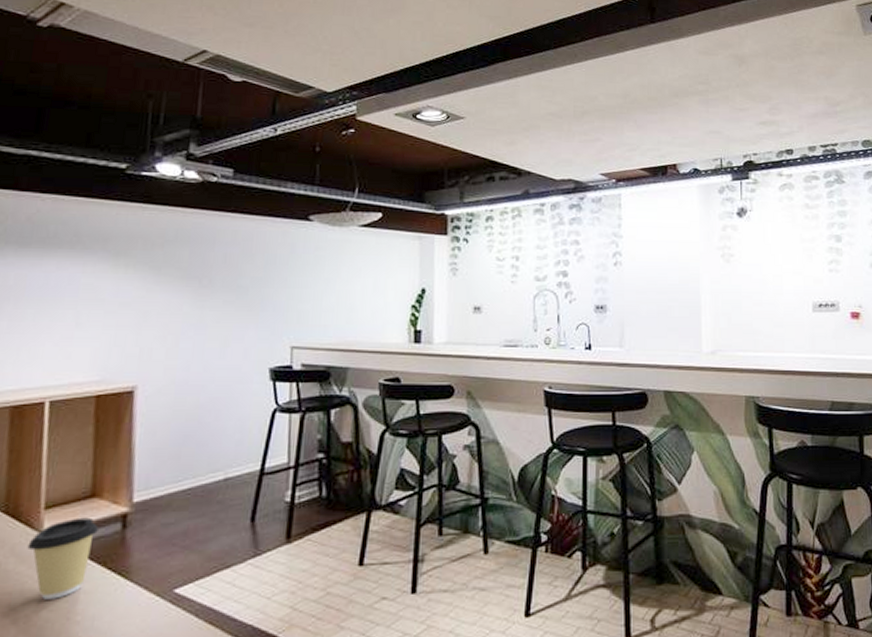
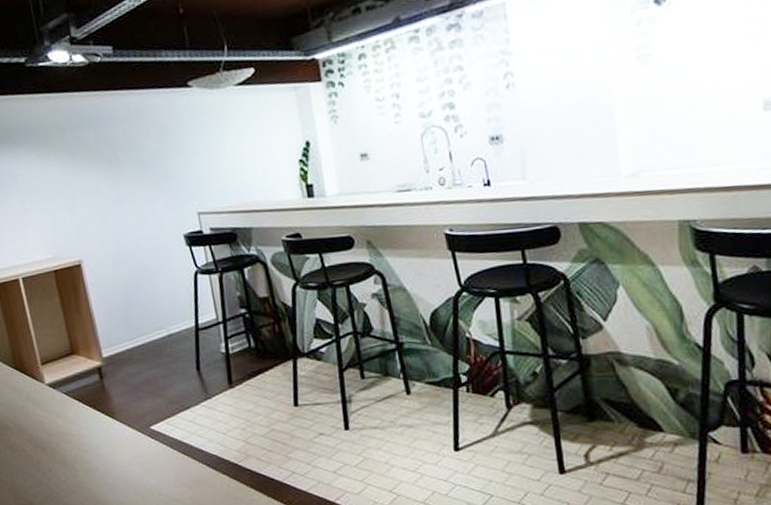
coffee cup: present [27,517,99,600] -> none [37,370,84,434]

